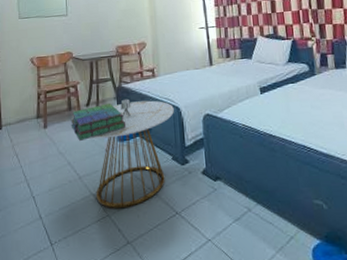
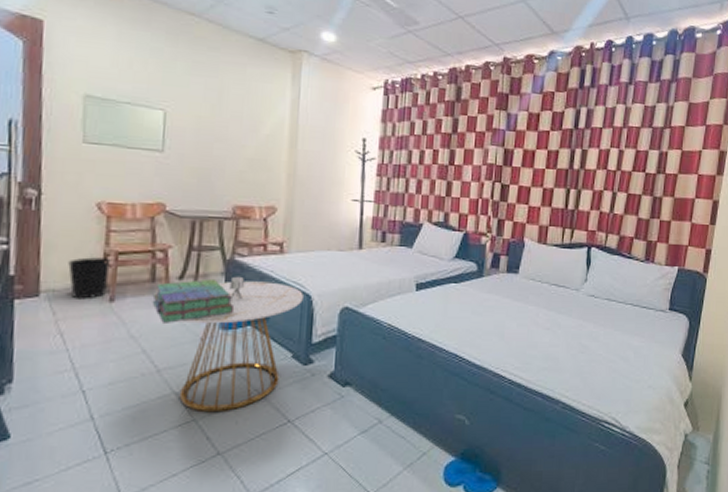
wastebasket: none [17,96,42,129] -> present [68,257,111,300]

